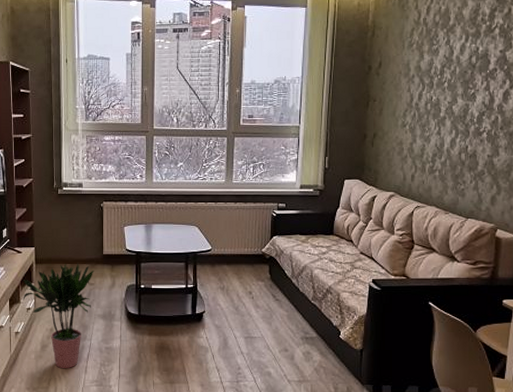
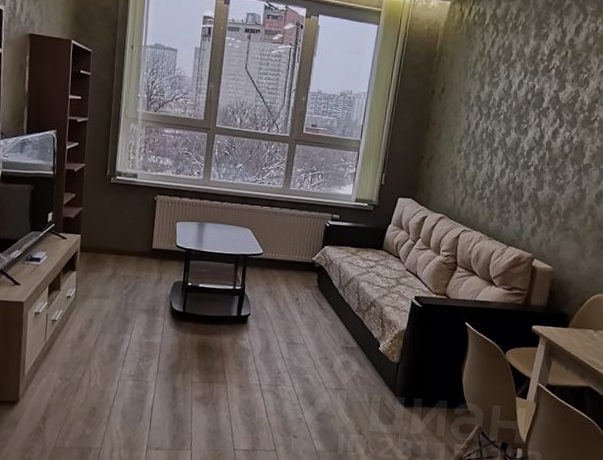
potted plant: present [23,263,94,369] -> none [63,254,142,361]

